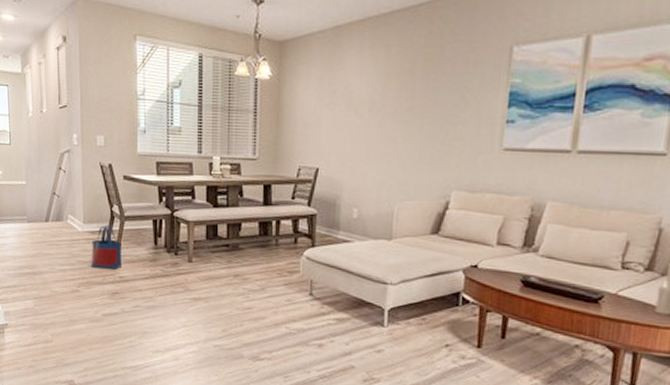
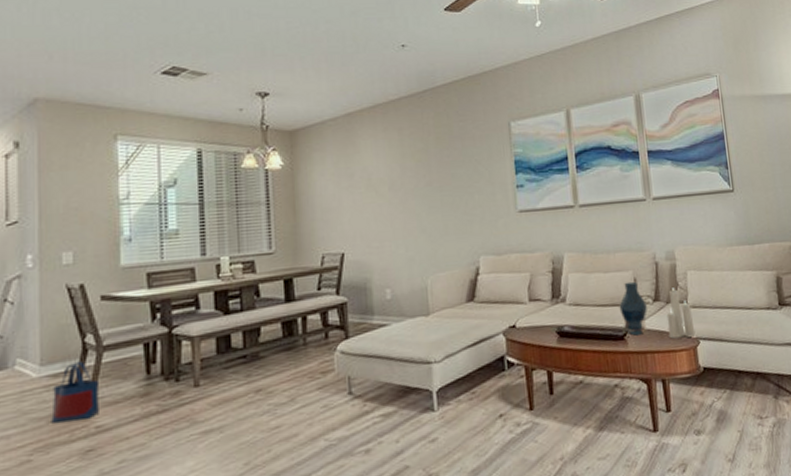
vase: none [600,244,637,302] -> present [619,281,648,336]

